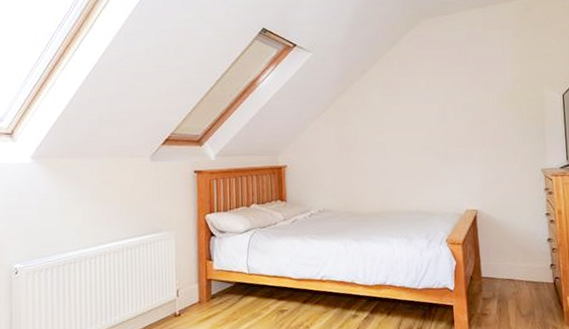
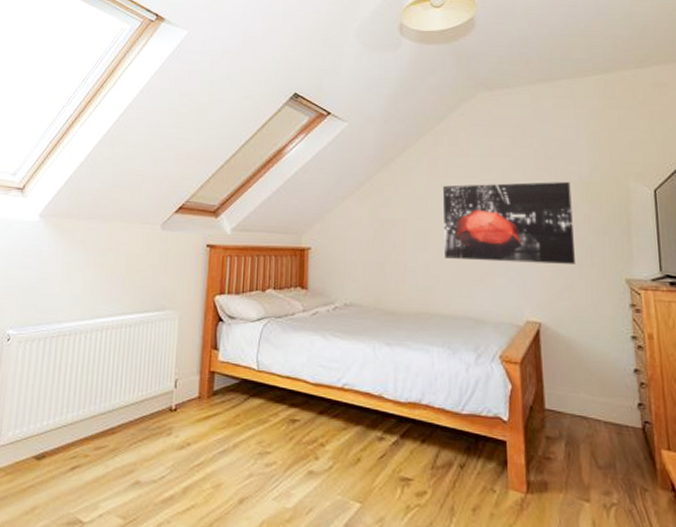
wall art: none [396,92,503,165] -> present [443,181,575,264]

